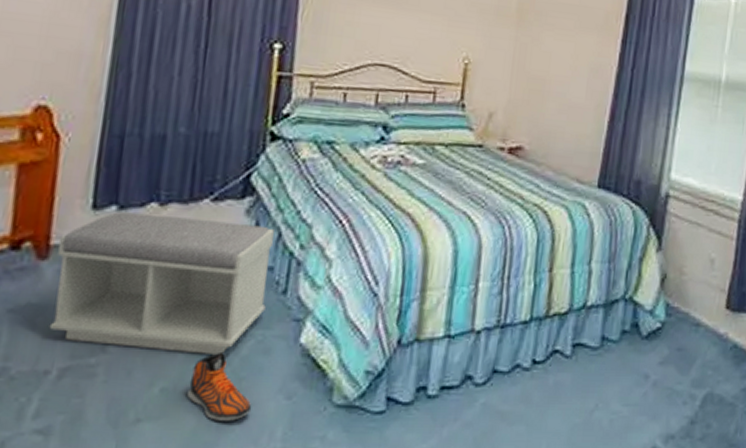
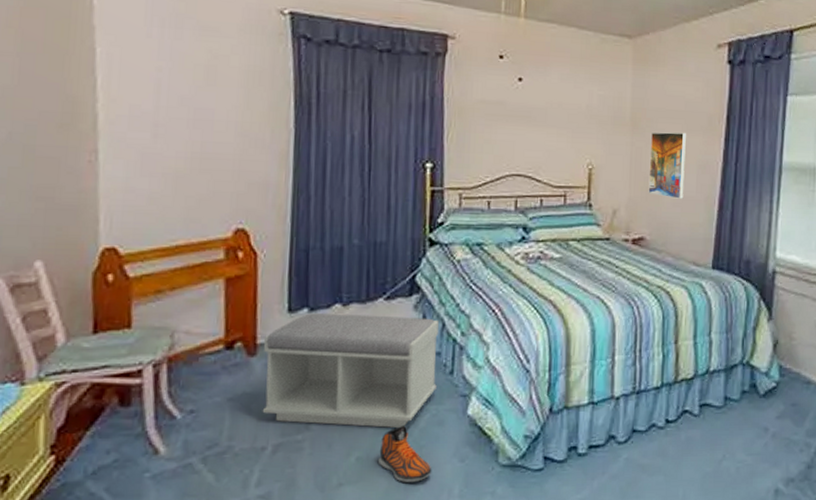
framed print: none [530,27,579,106] -> present [648,132,686,199]

